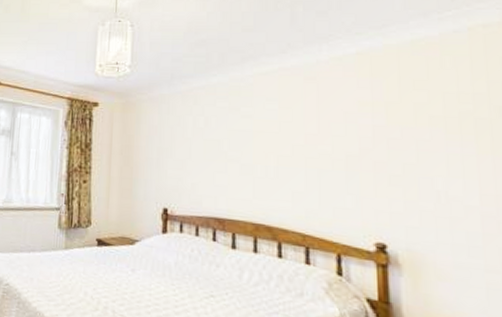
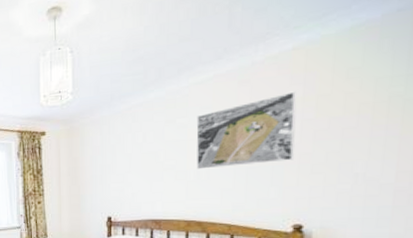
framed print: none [262,95,370,168] -> present [196,91,297,170]

